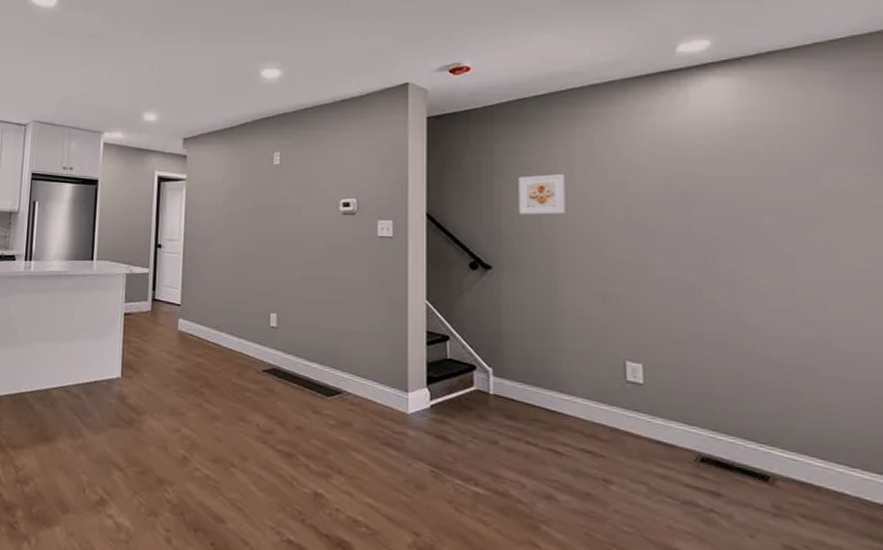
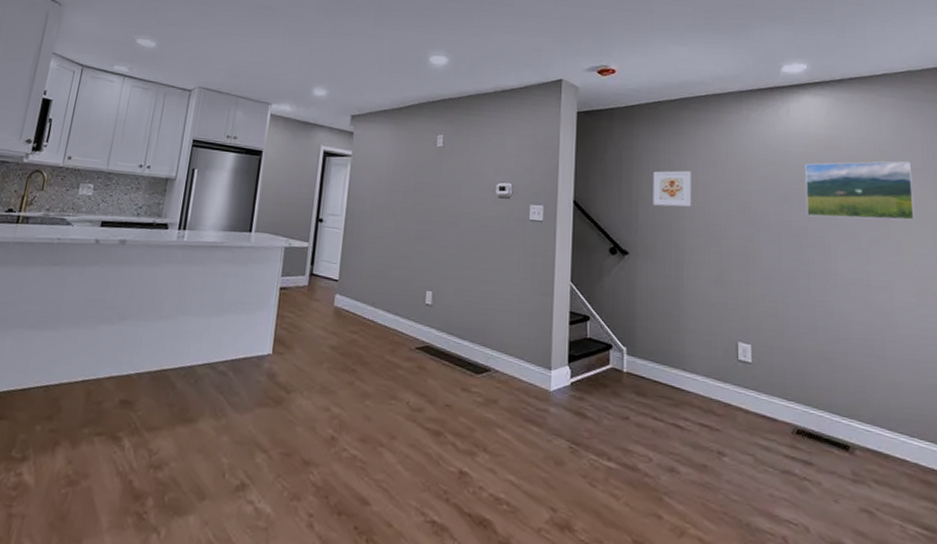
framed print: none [708,146,860,219] -> present [805,160,916,221]

